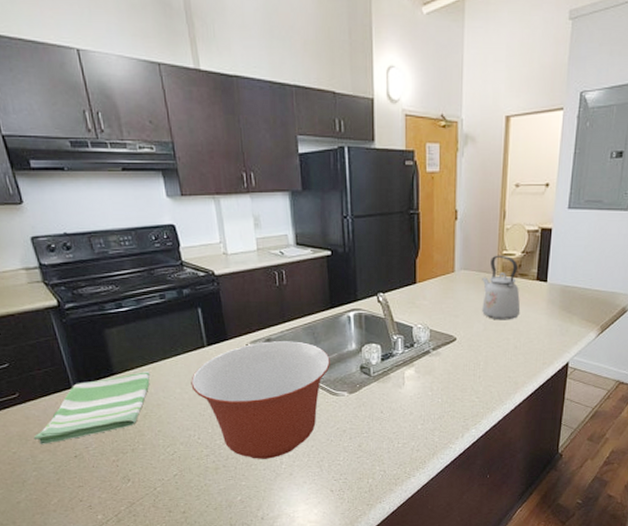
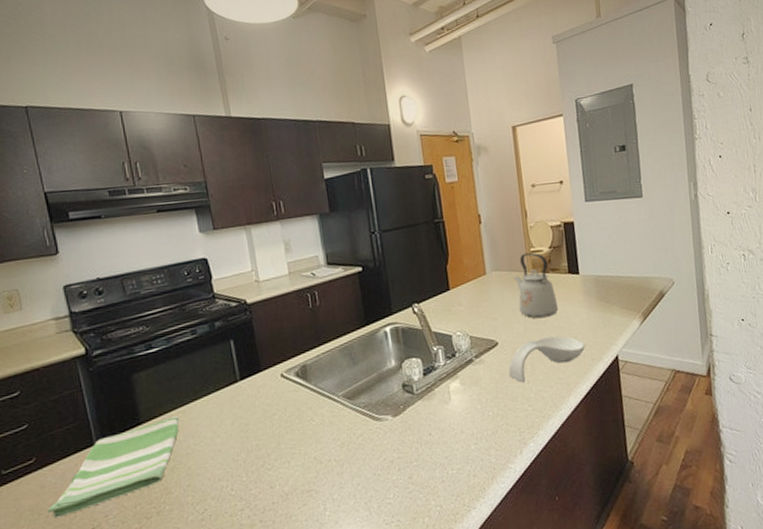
mixing bowl: present [191,341,330,459] -> none [223,364,370,508]
spoon rest: none [462,338,539,377] -> present [508,336,585,383]

